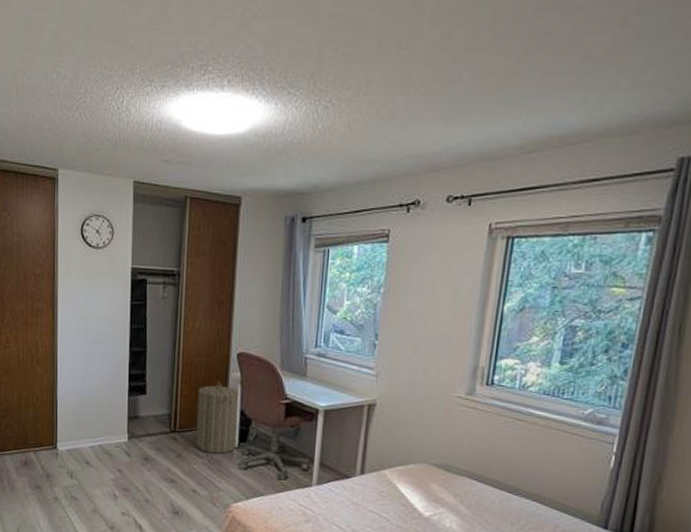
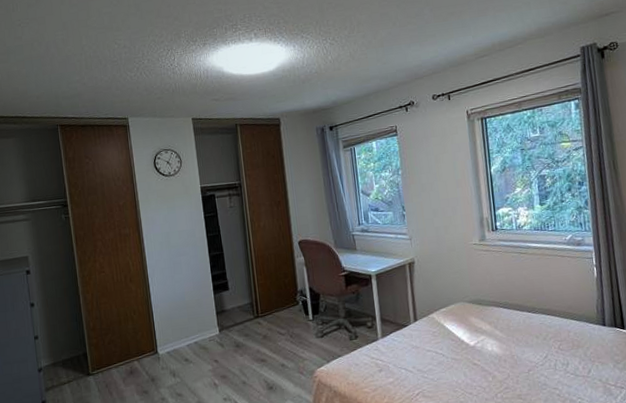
laundry hamper: present [196,380,240,454] -> none [272,266,310,329]

